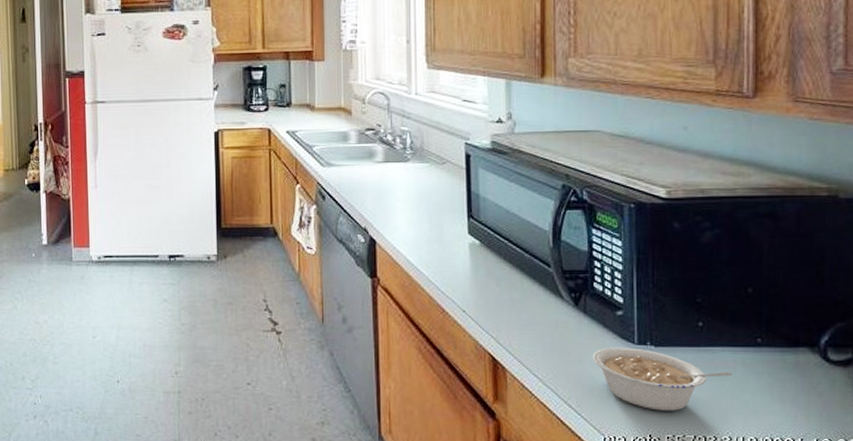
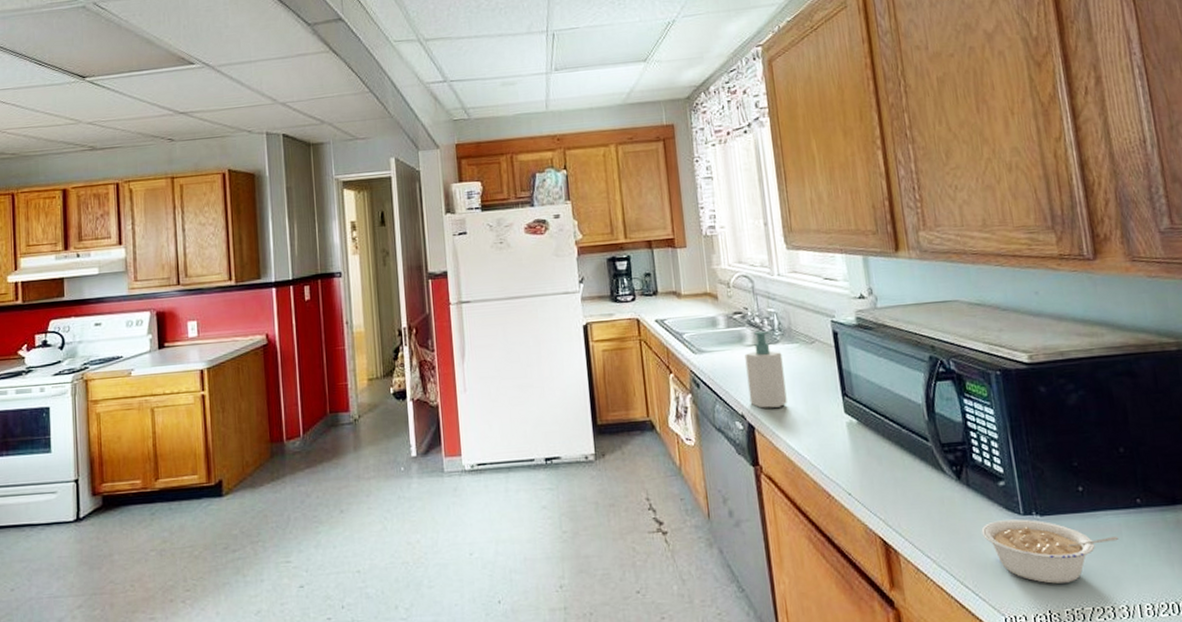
soap bottle: none [373,149,411,224] -> present [745,331,787,409]

